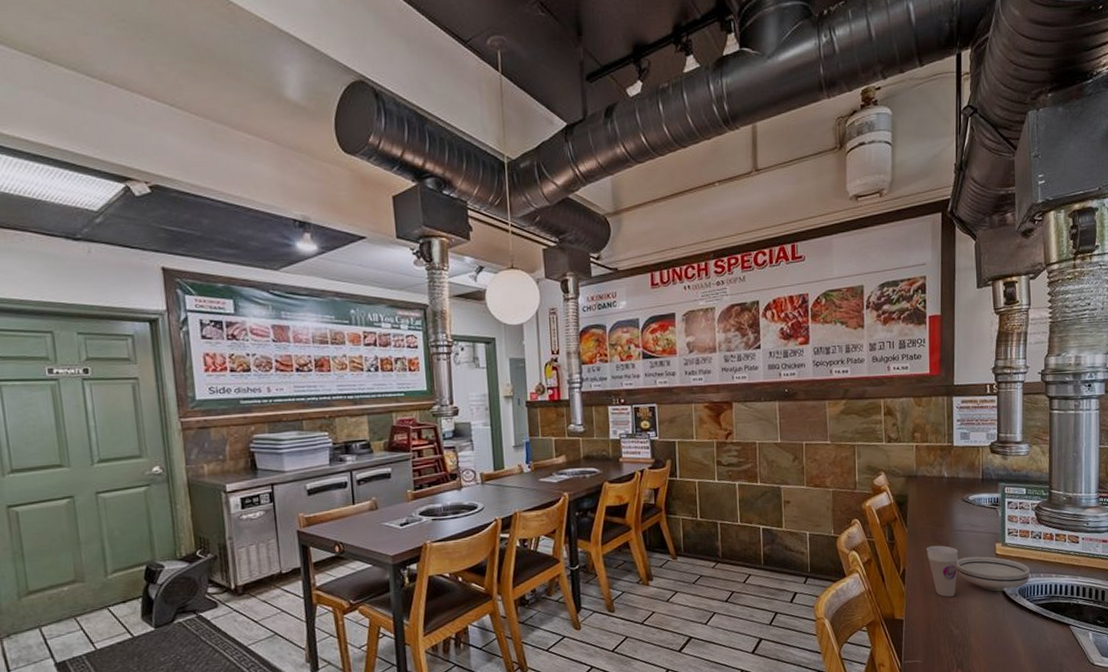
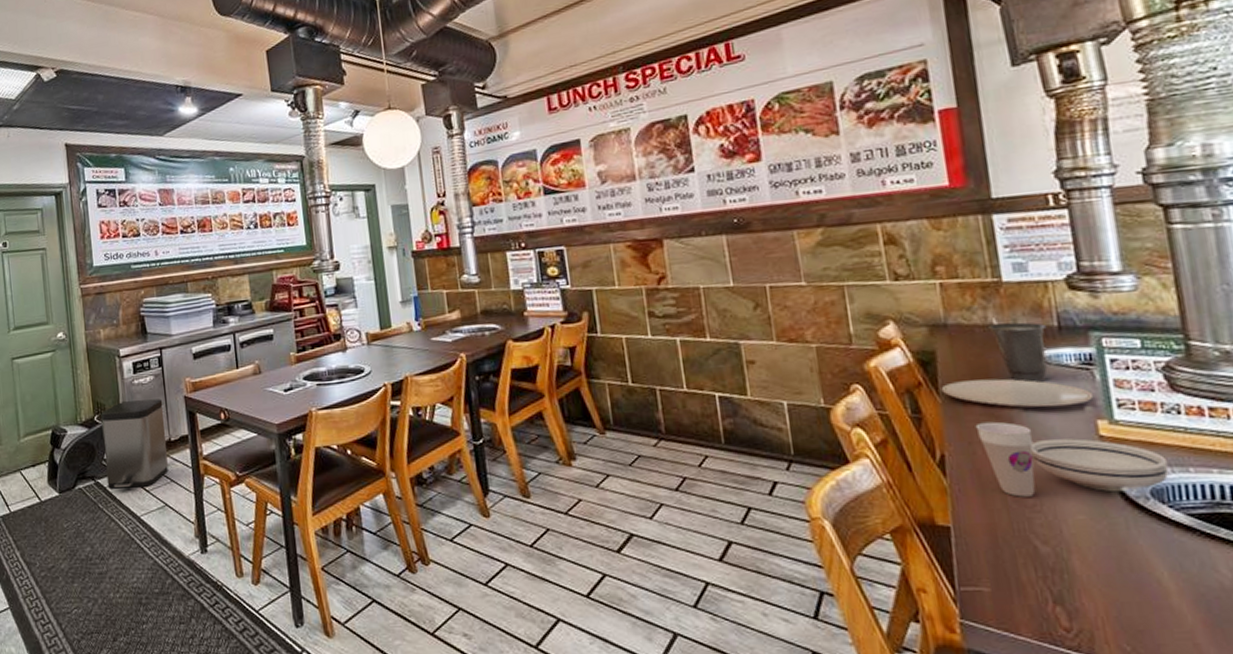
pedal bin: none [204,533,279,622] -> present [101,399,168,489]
plate: none [908,515,996,535] -> present [941,378,1094,408]
cup: none [940,475,975,518] -> present [986,322,1048,383]

